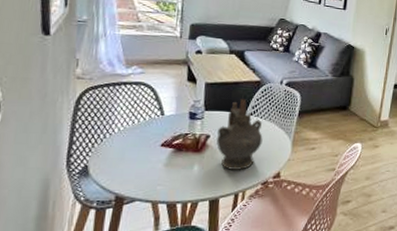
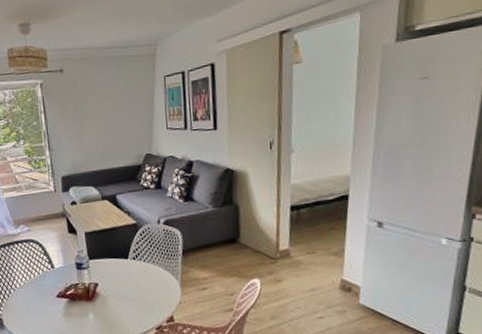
ceremonial vessel: present [216,99,263,170] -> none [104,244,150,316]

